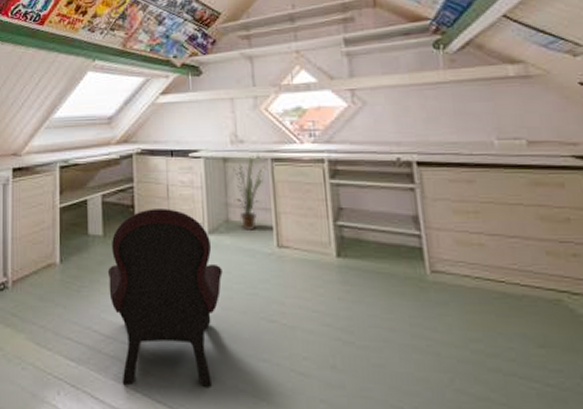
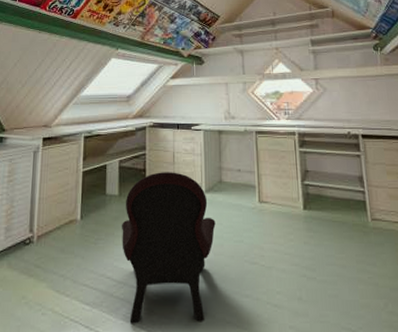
house plant: present [230,156,264,232] -> none [224,129,250,190]

